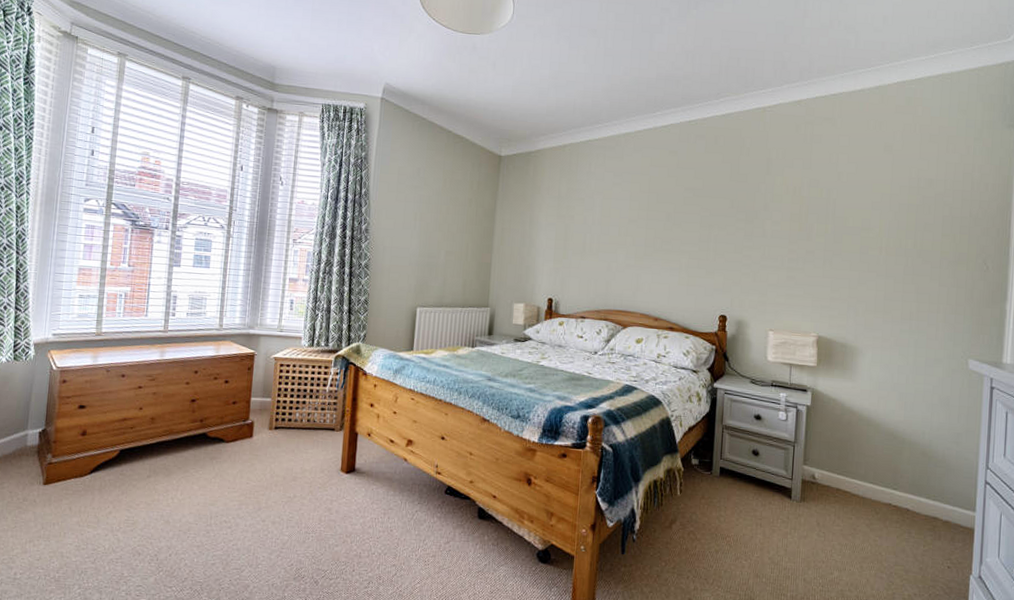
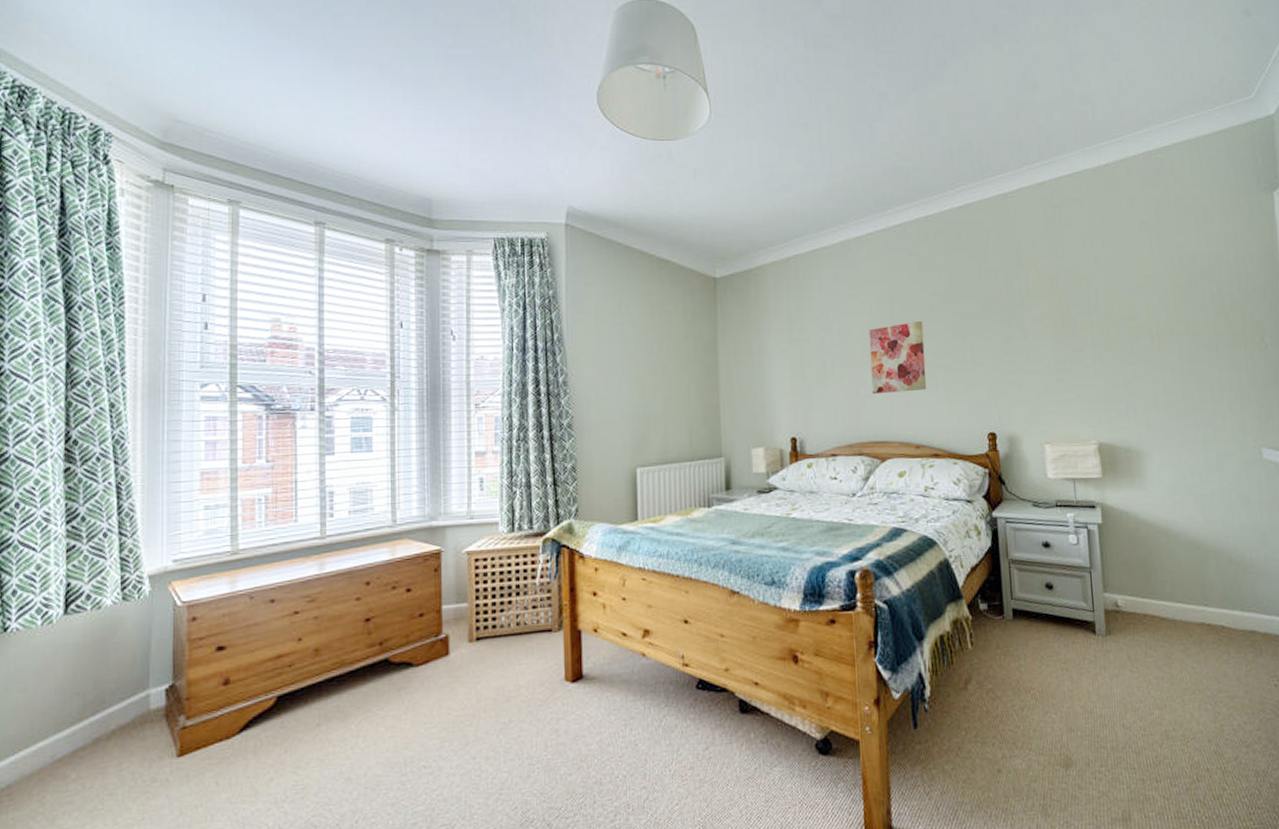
wall art: none [623,211,675,272] -> present [869,320,927,395]

